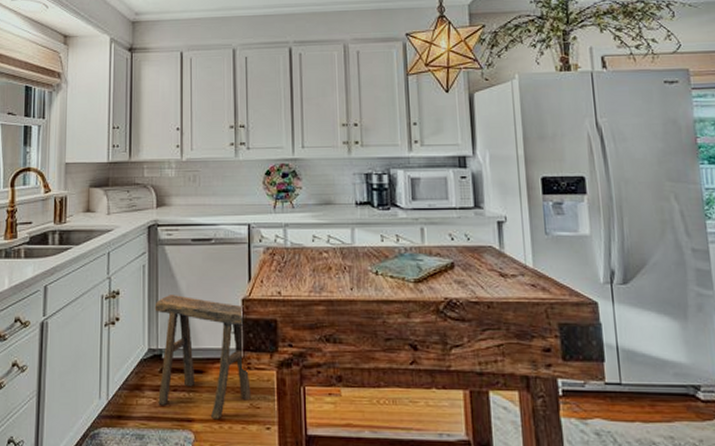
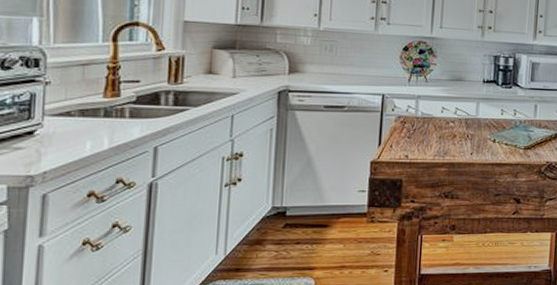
stool: present [154,295,251,420] -> none [280,157,373,267]

